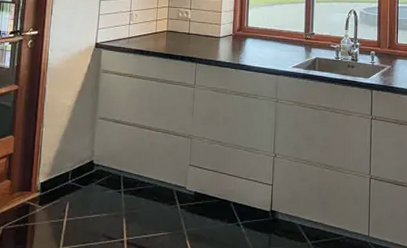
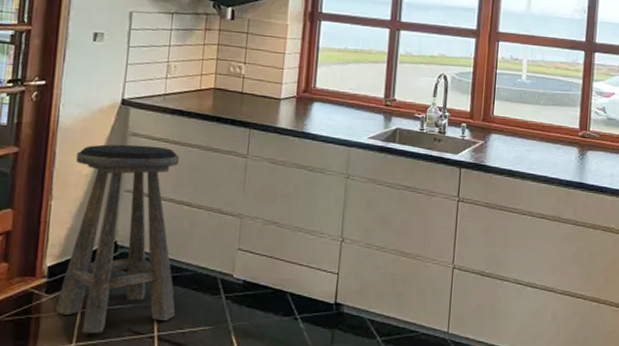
stool: none [47,80,141,239] -> present [56,144,179,333]

